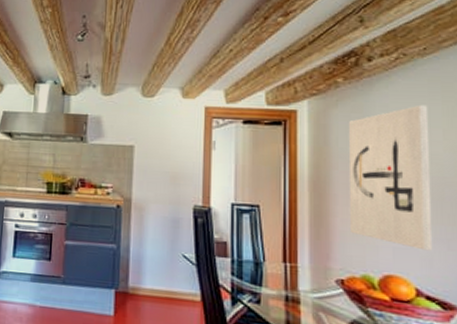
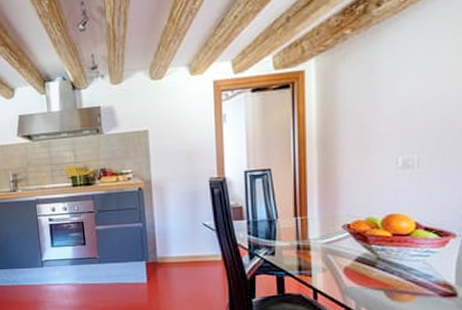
wall art: present [348,104,432,251] -> none [355,44,437,188]

